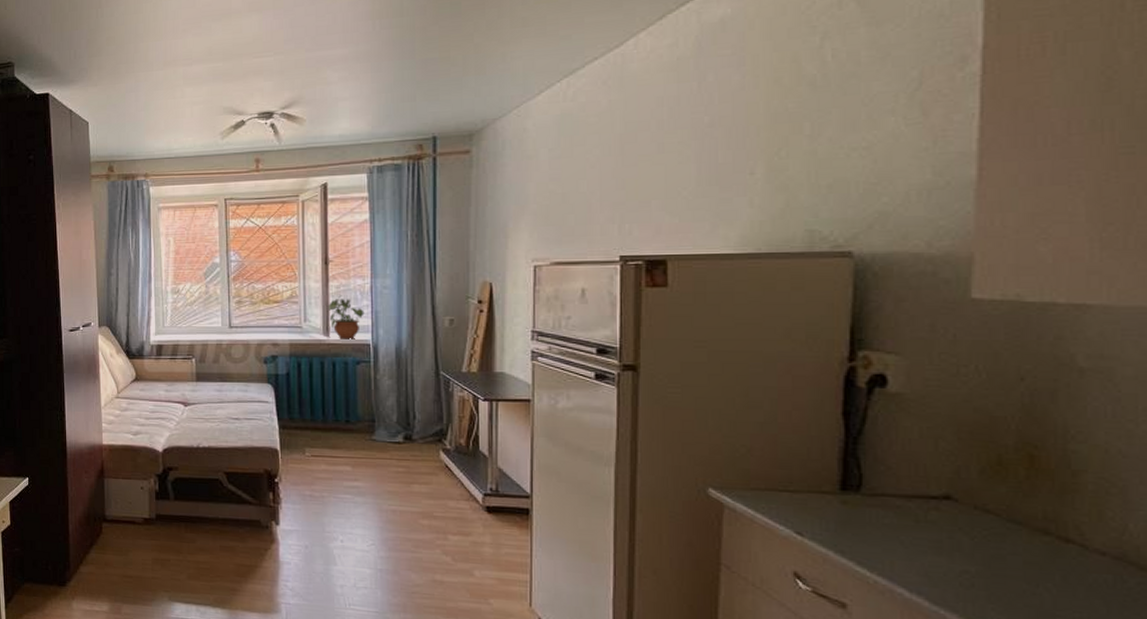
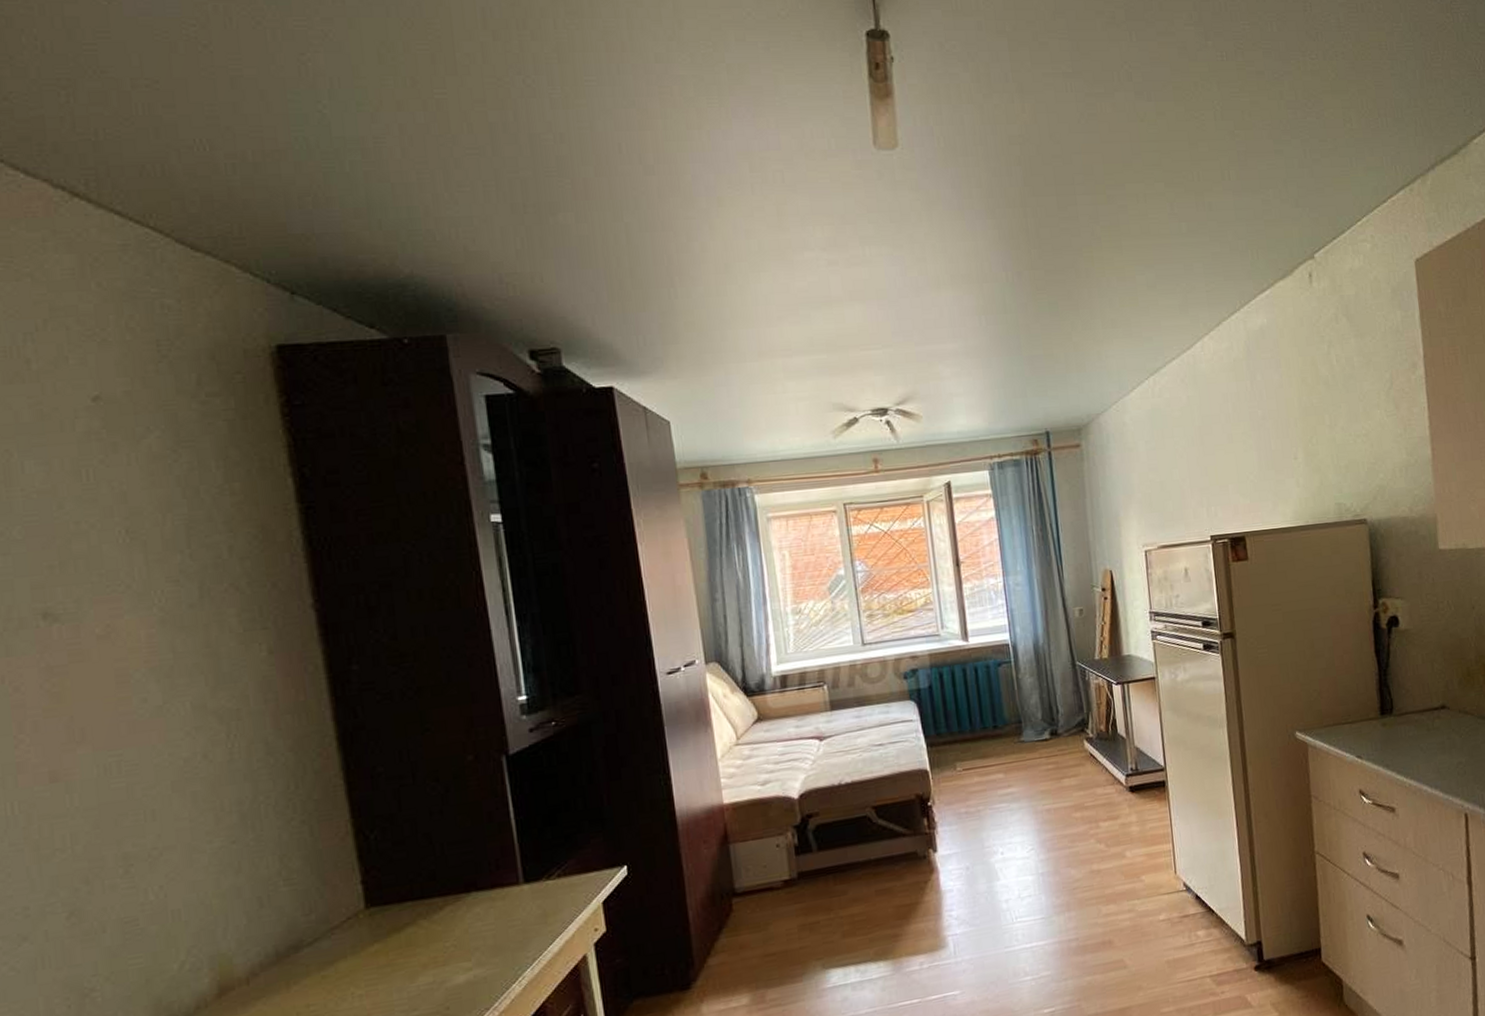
potted plant: present [326,295,364,339] -> none [962,597,1000,643]

